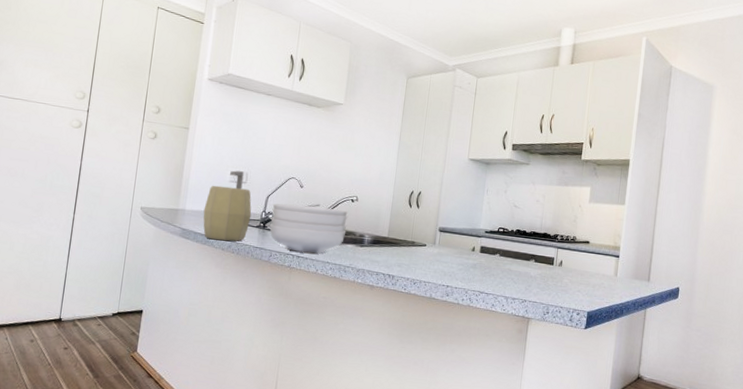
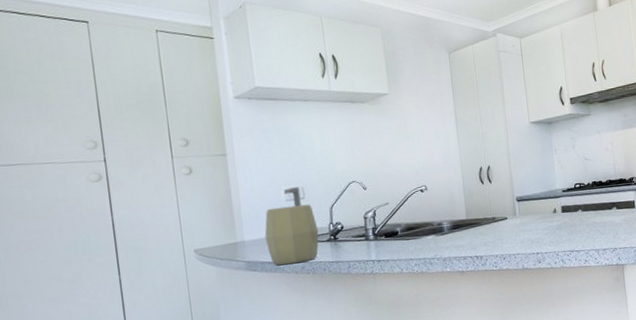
bowl: present [269,203,349,253] -> none [338,202,423,257]

